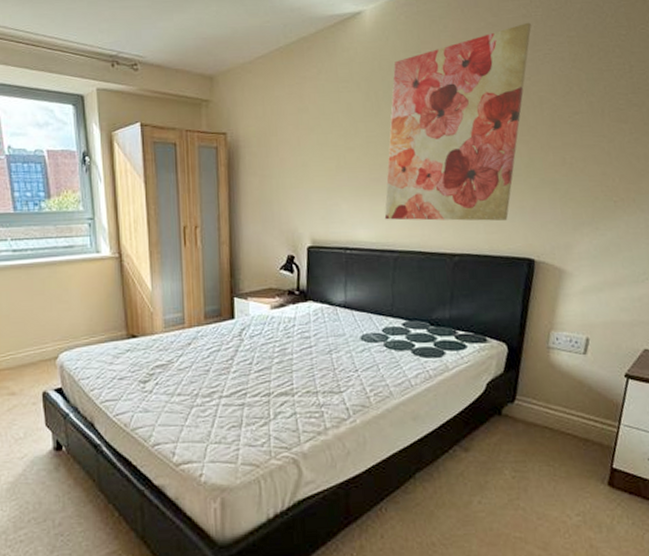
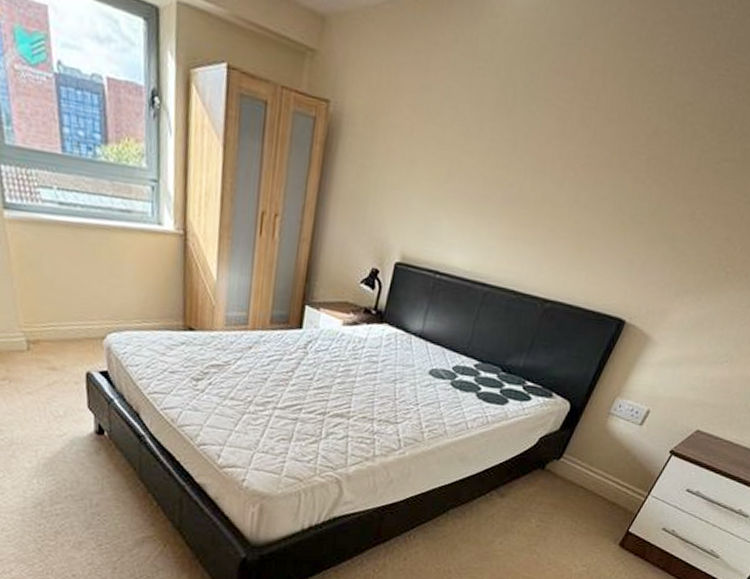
wall art: present [384,22,532,221] -> none [485,26,719,272]

